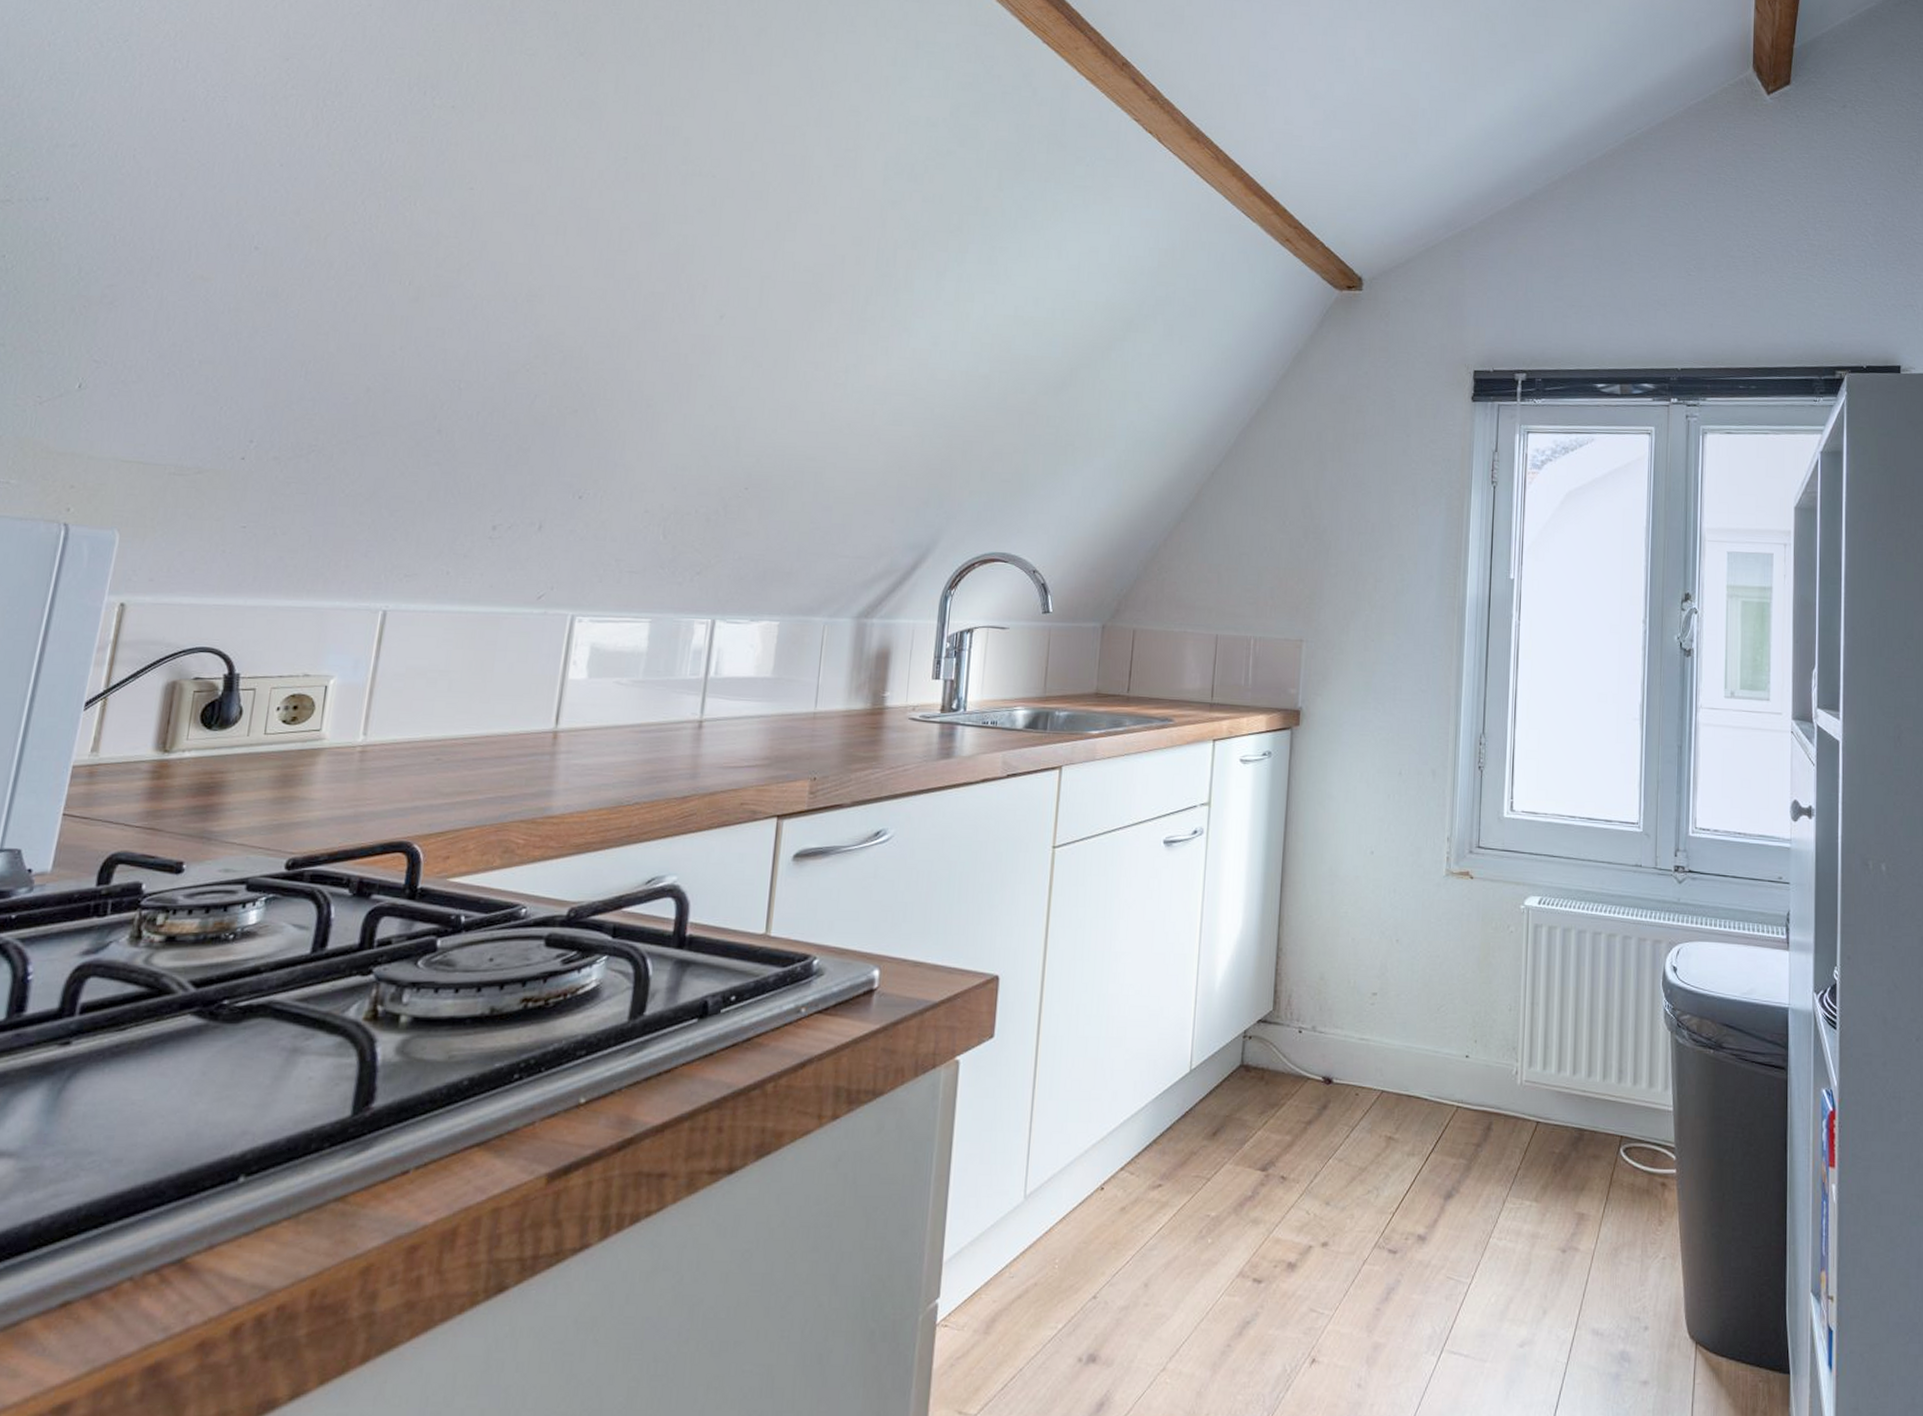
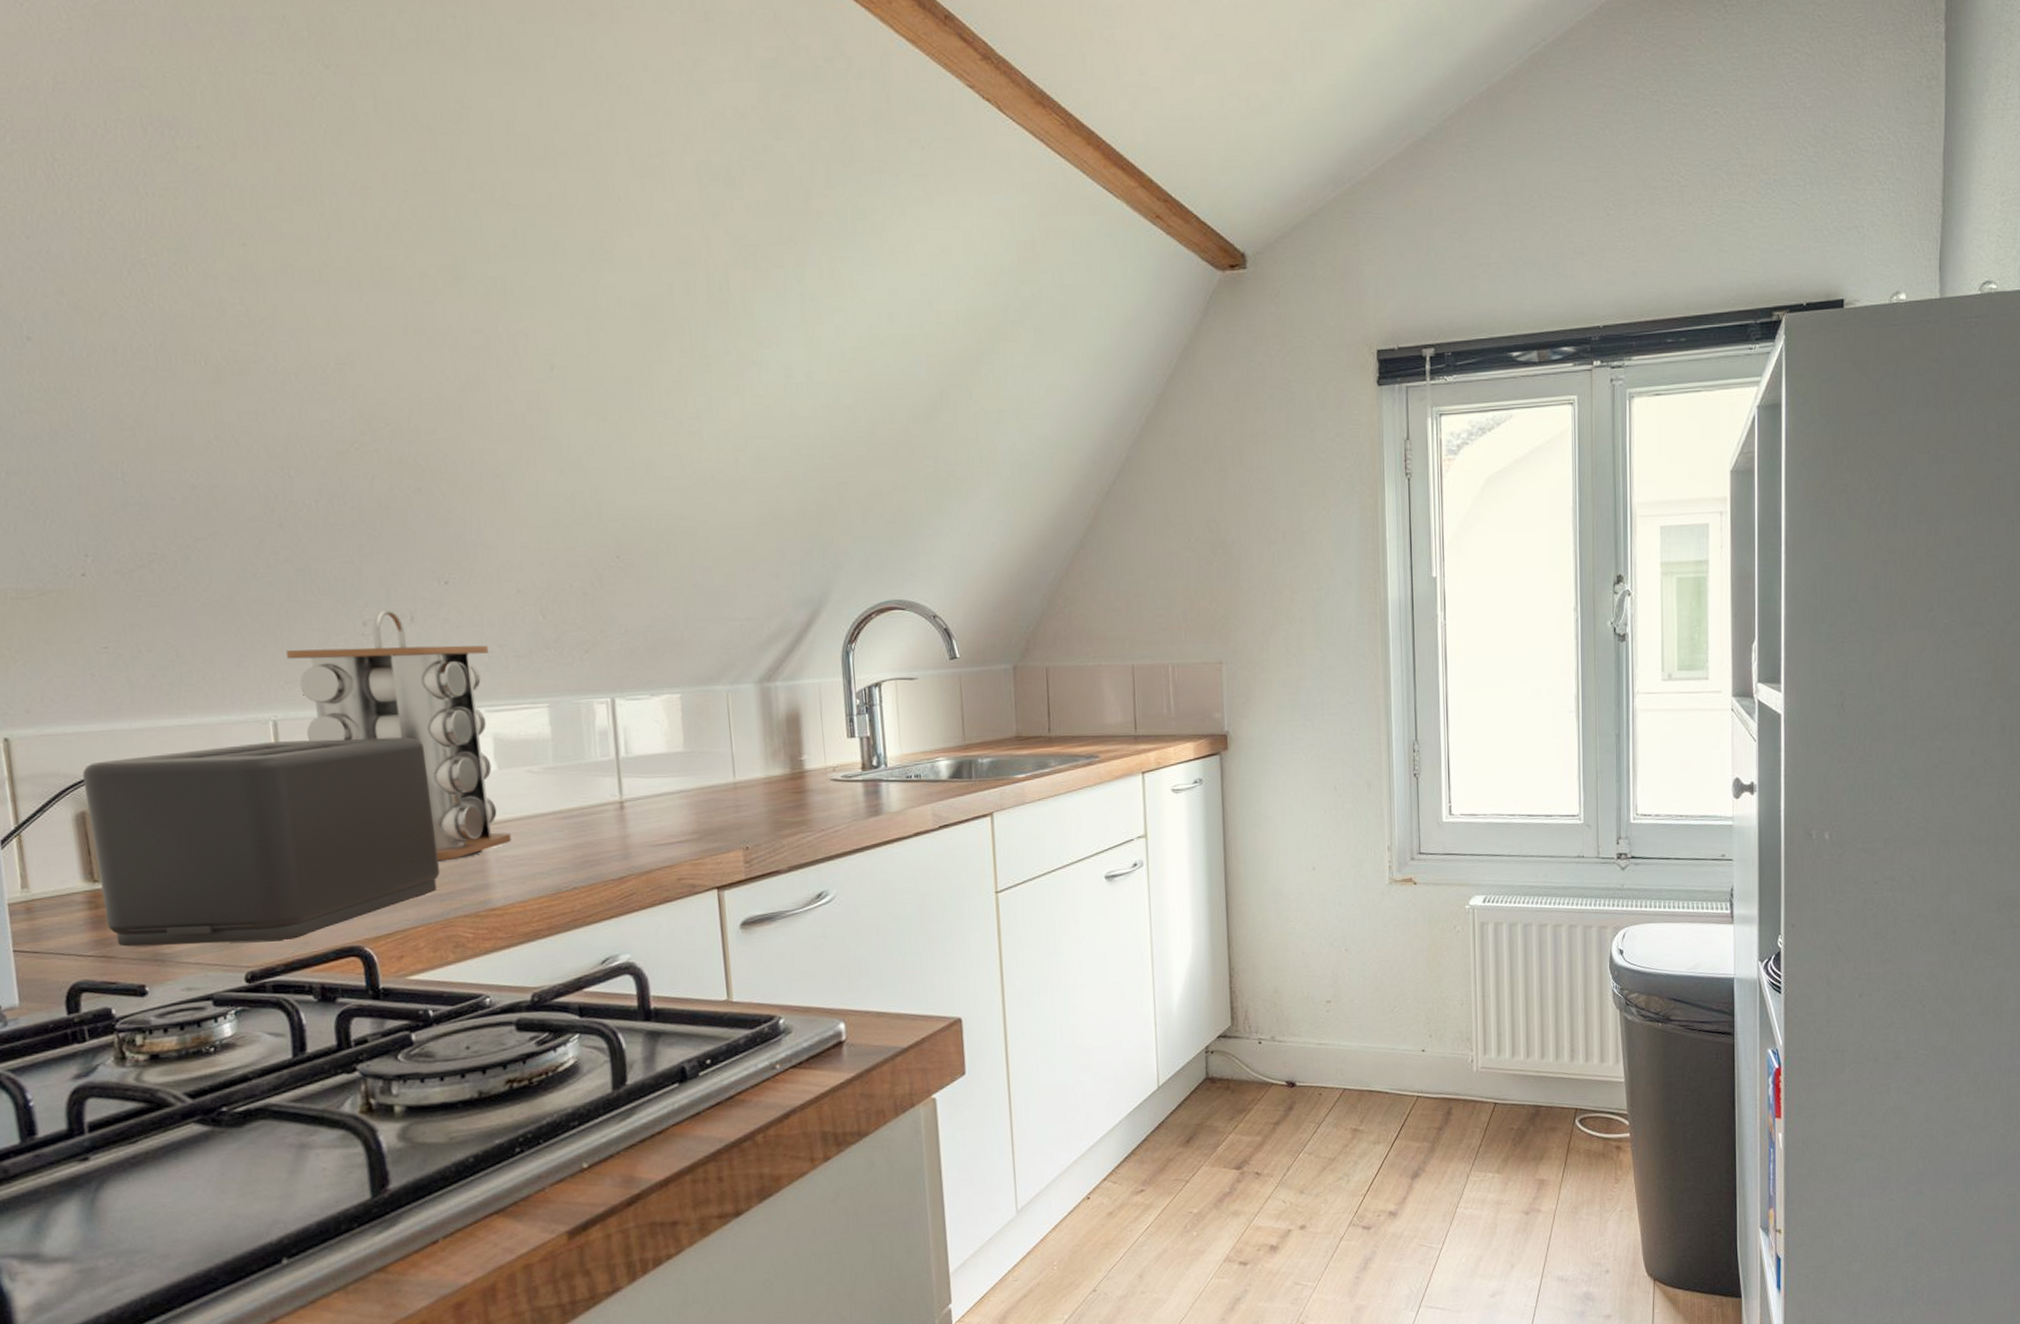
toaster: none [164,630,522,829] -> present [82,737,441,947]
spice rack: none [412,515,606,764] -> present [285,608,512,861]

